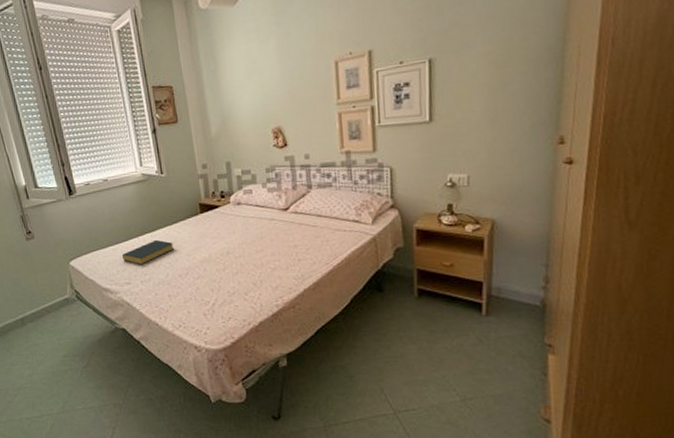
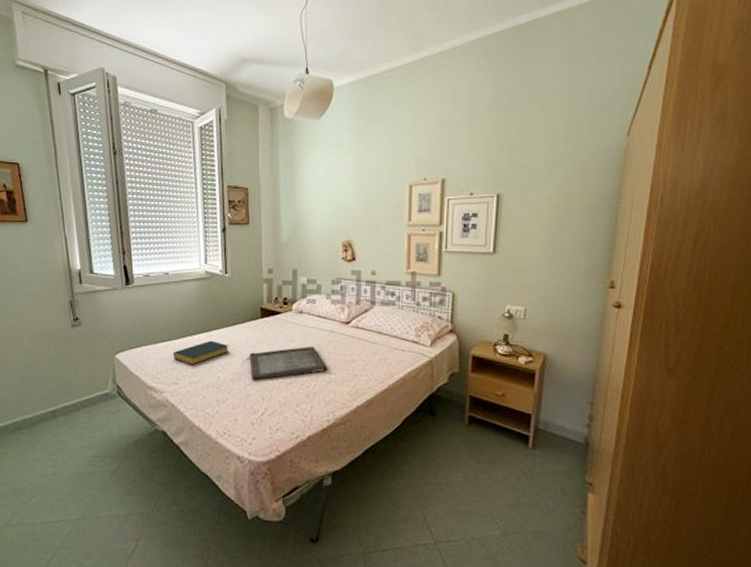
serving tray: none [194,235,272,273] -> present [249,346,328,380]

